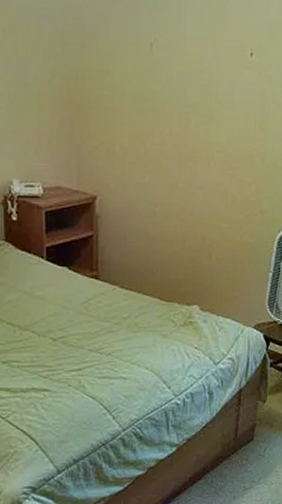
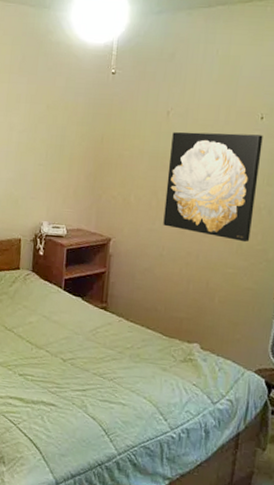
wall art: none [154,68,253,194] -> present [163,132,263,243]

